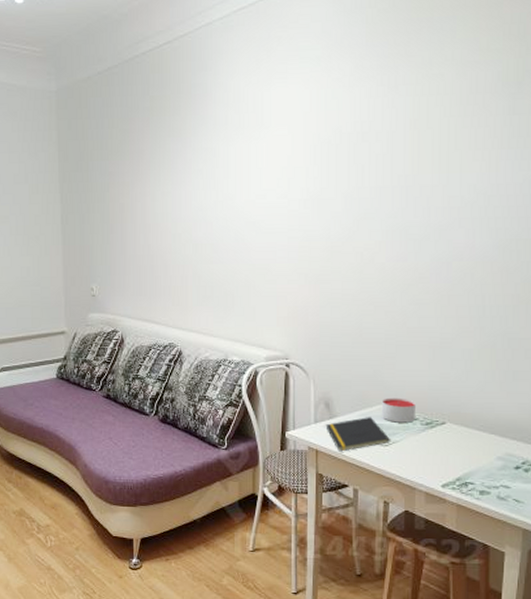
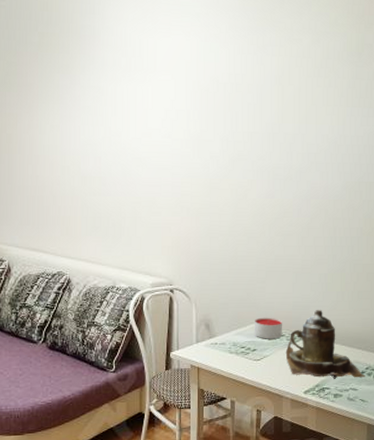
notepad: present [325,417,390,452] -> none [206,335,262,368]
teapot: none [419,391,522,474] -> present [285,310,366,379]

